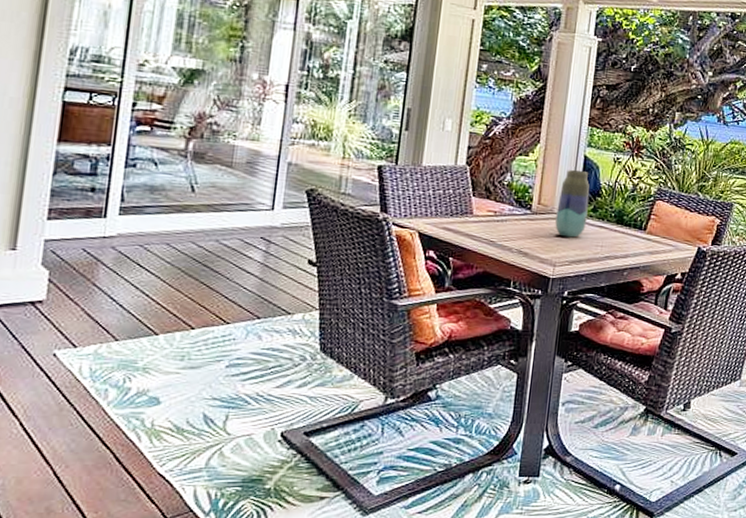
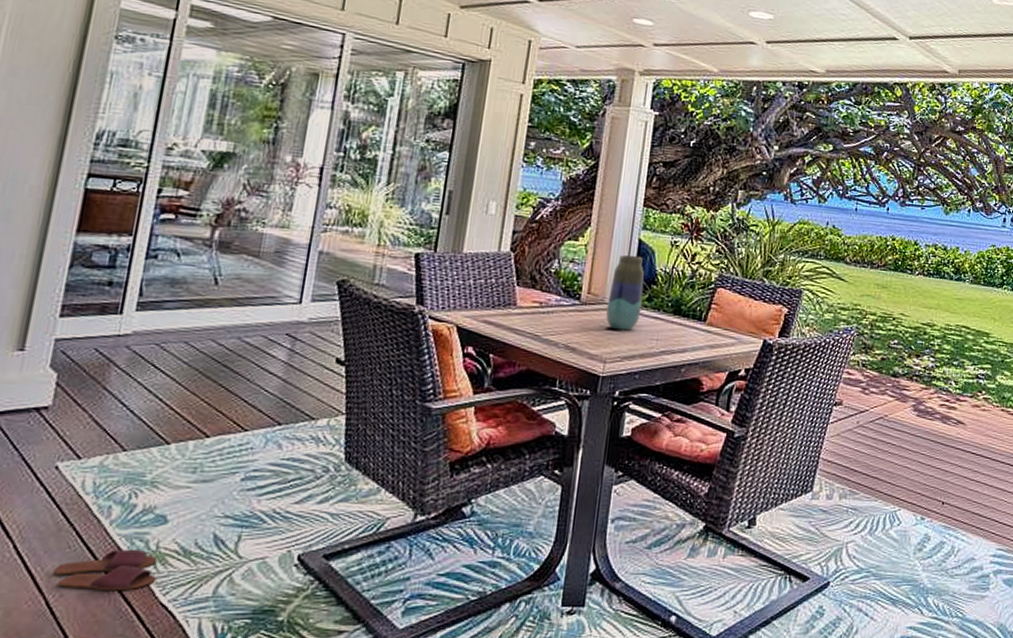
slippers: none [59,426,153,463] -> present [54,548,157,591]

